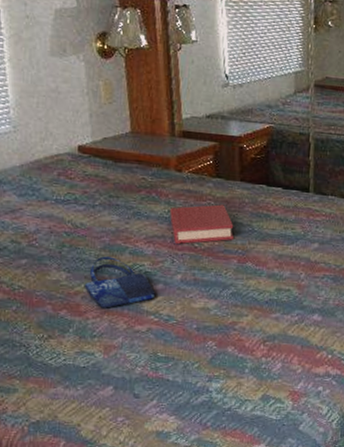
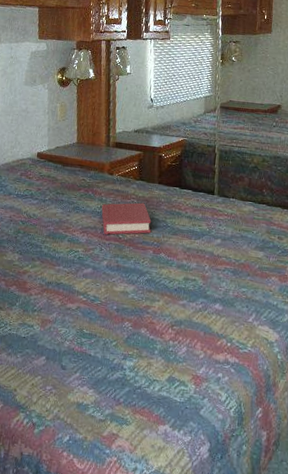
shopping bag: present [84,256,156,308] -> none [31,242,86,287]

